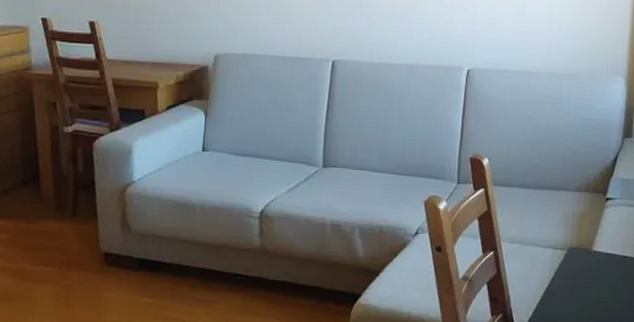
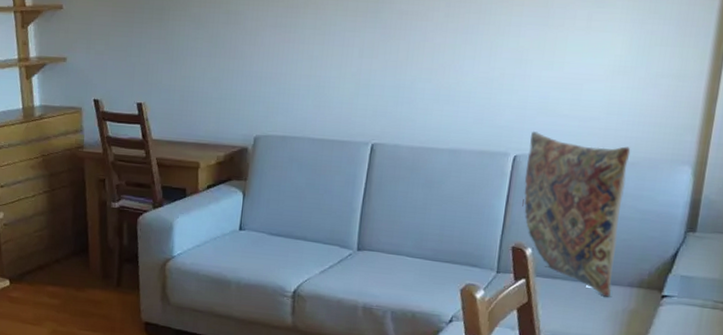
pillow: none [477,46,571,202] -> present [522,131,631,297]

